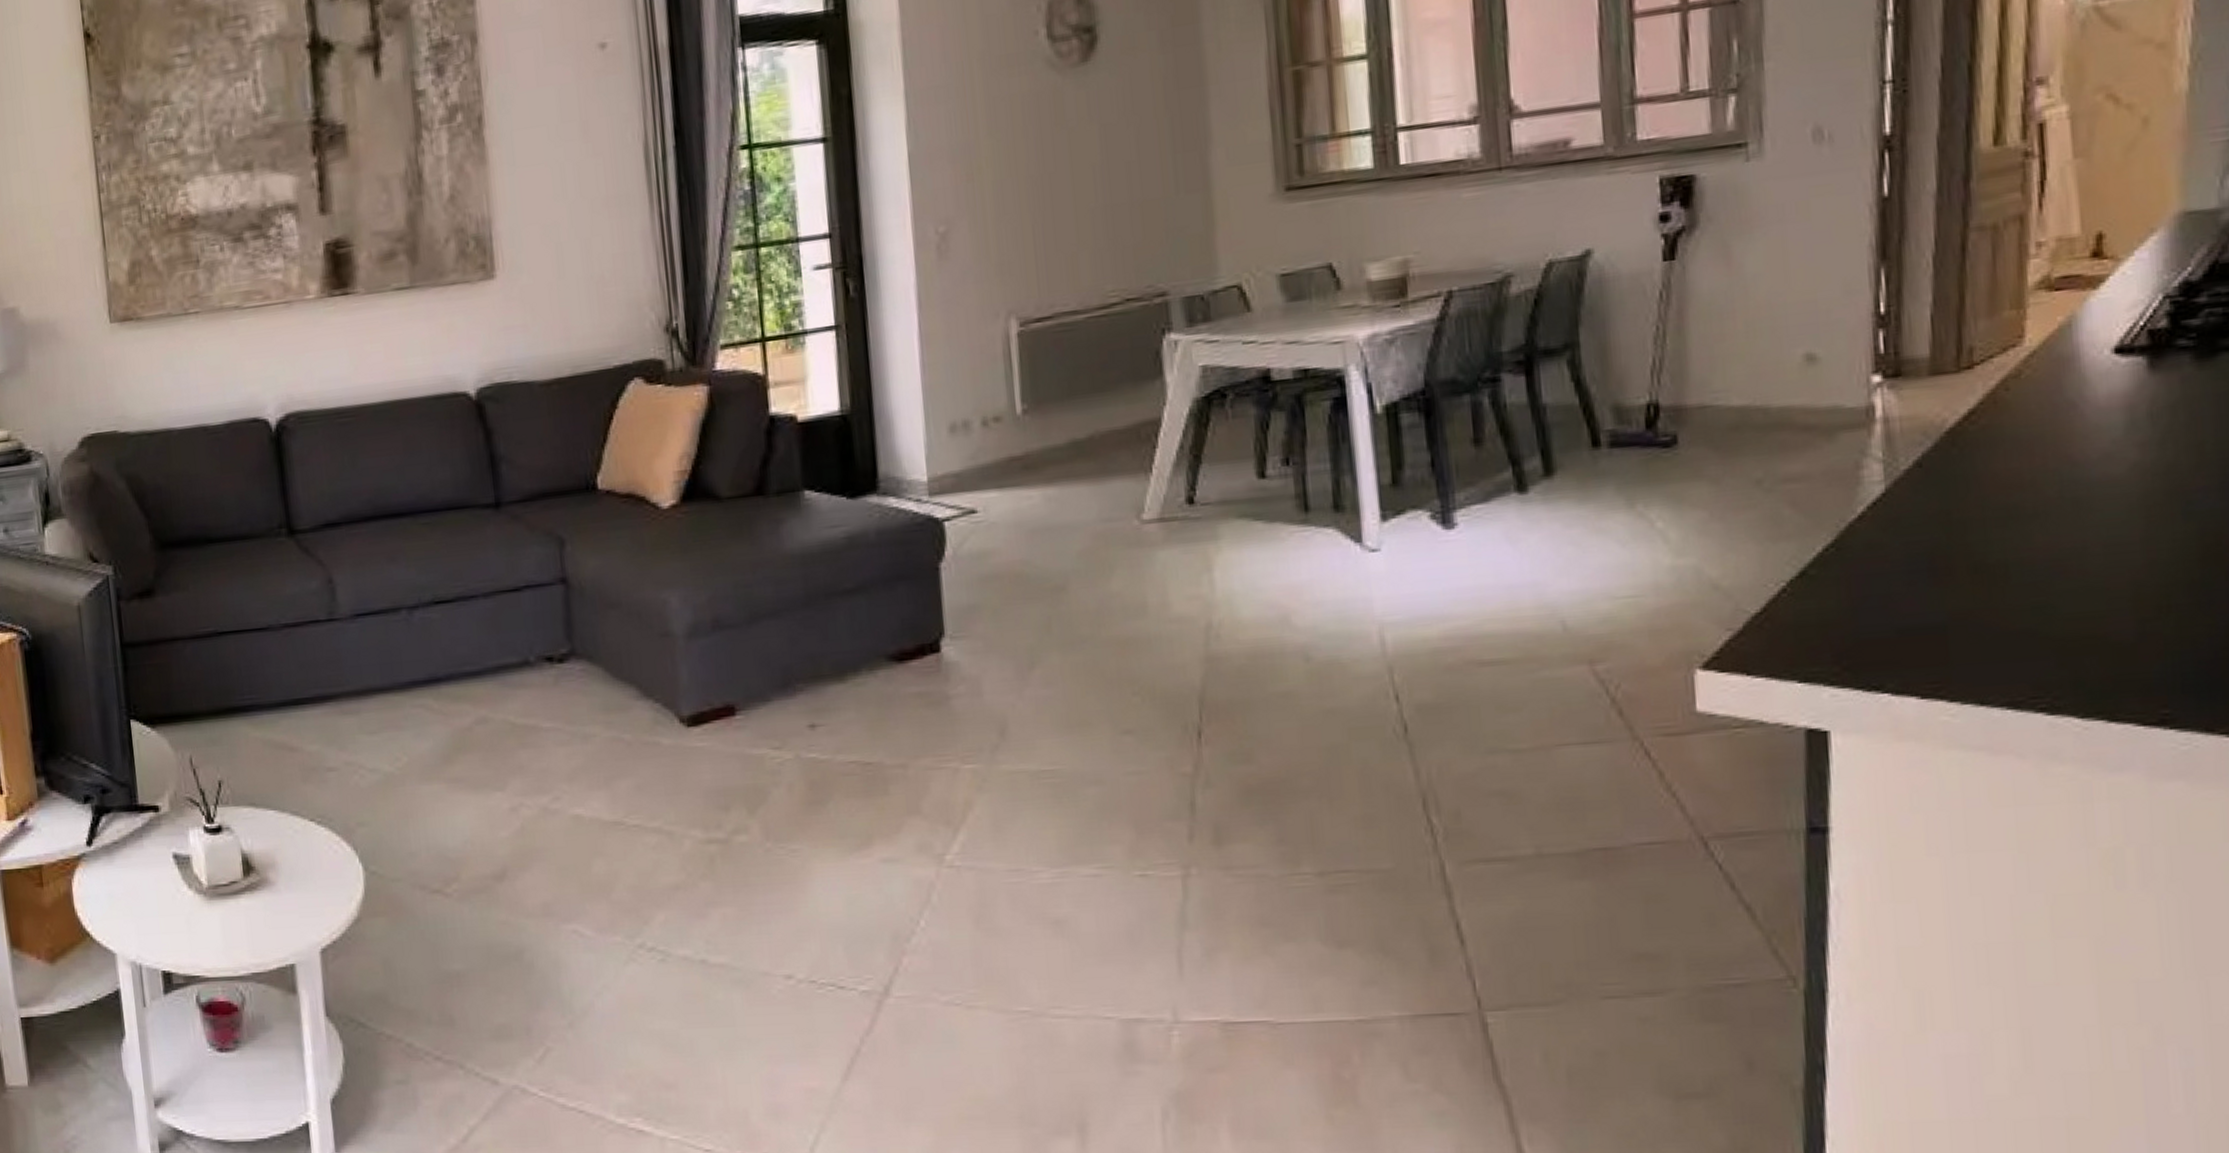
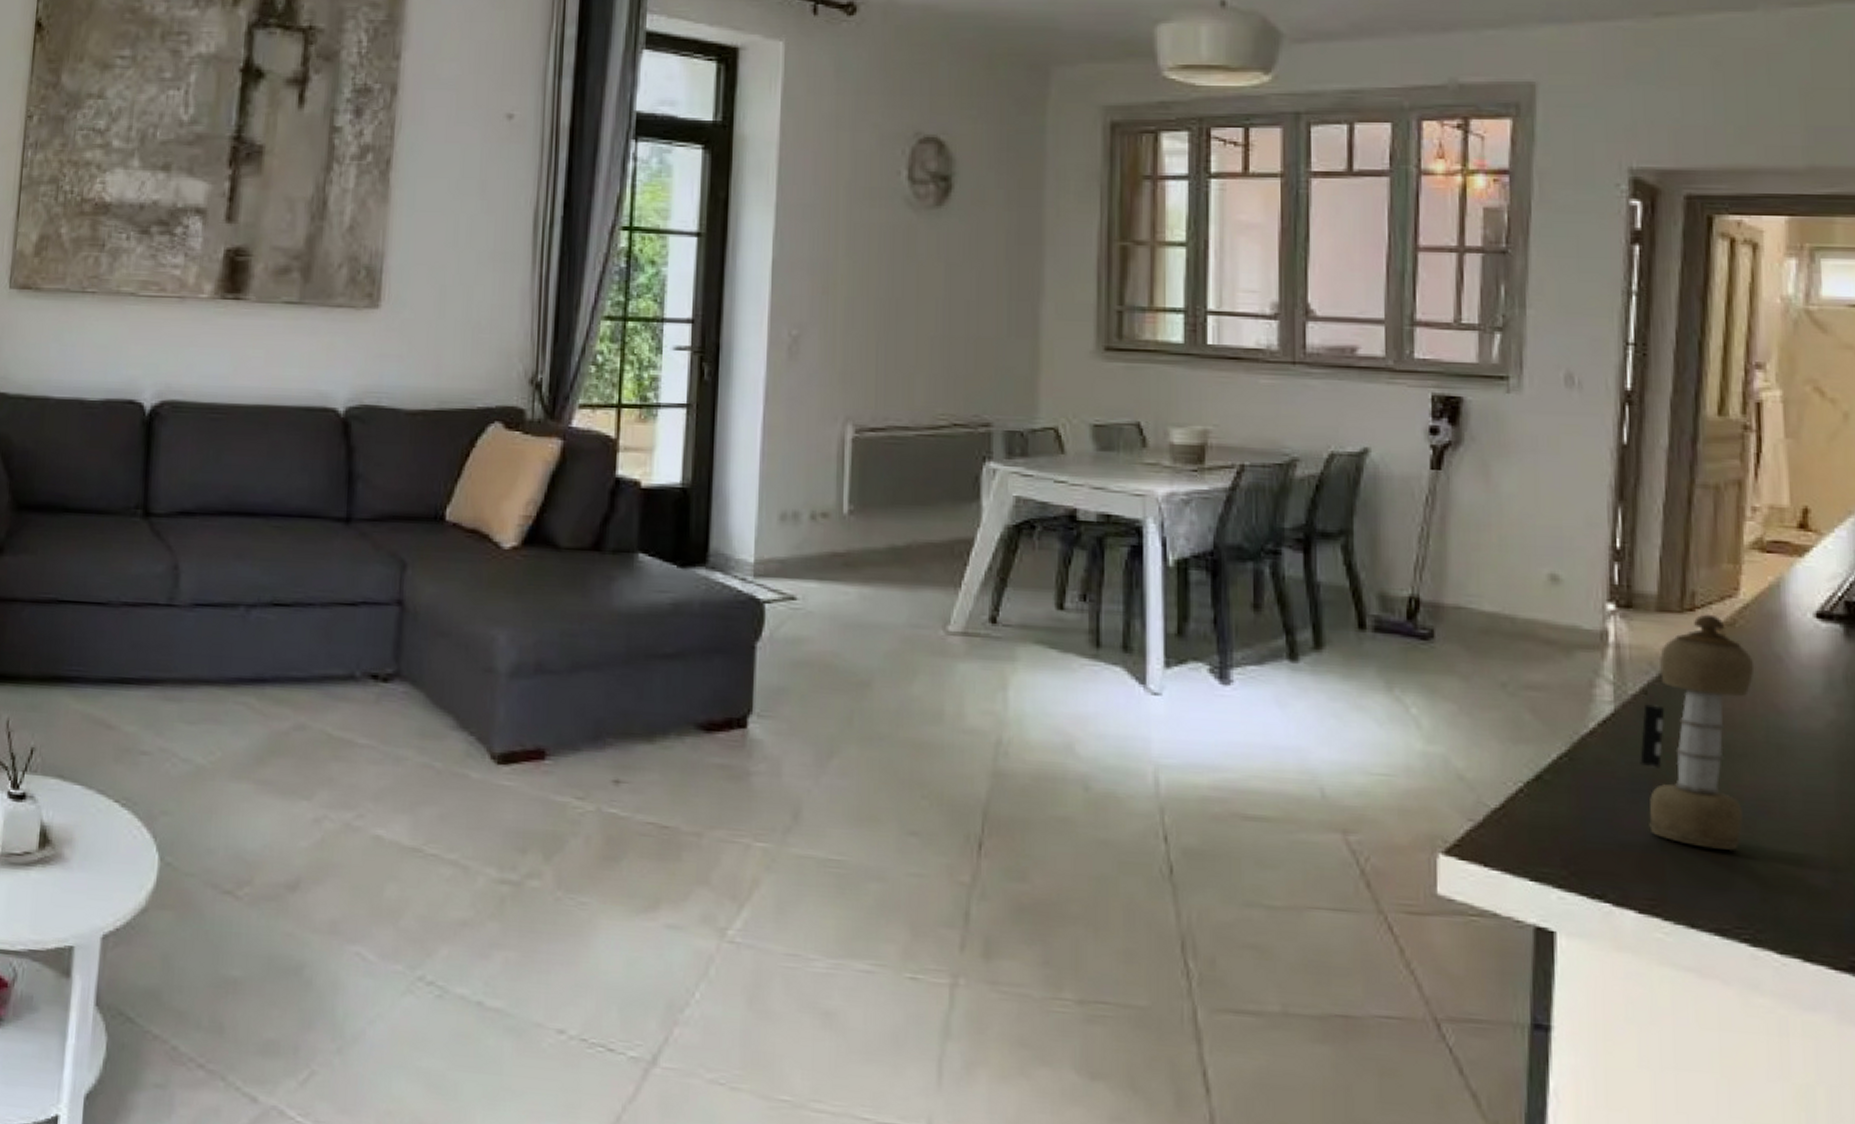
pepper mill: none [1916,369,2045,620] -> present [1640,614,1755,851]

